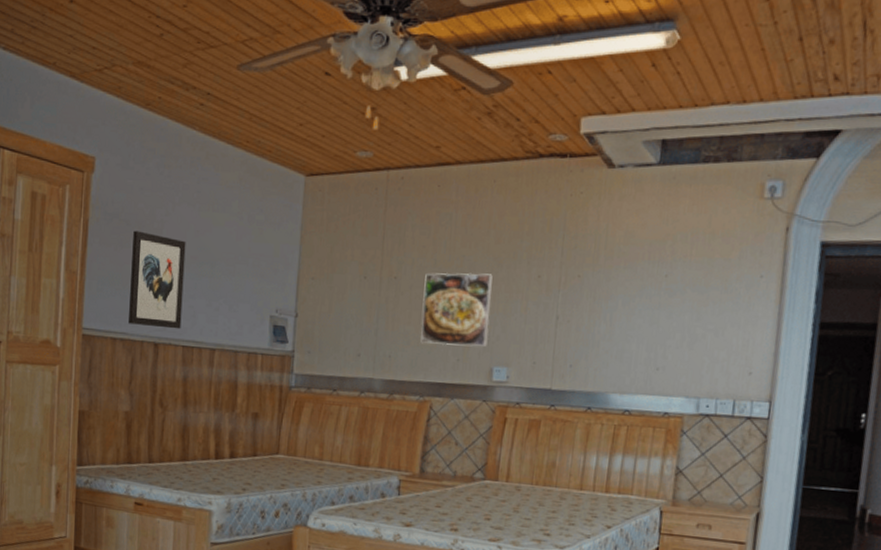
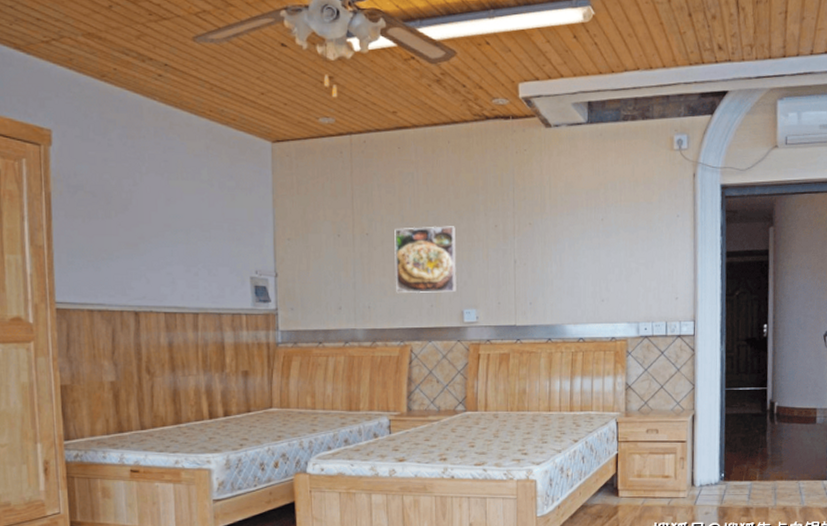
wall art: present [129,230,186,330] -> none [101,202,161,297]

